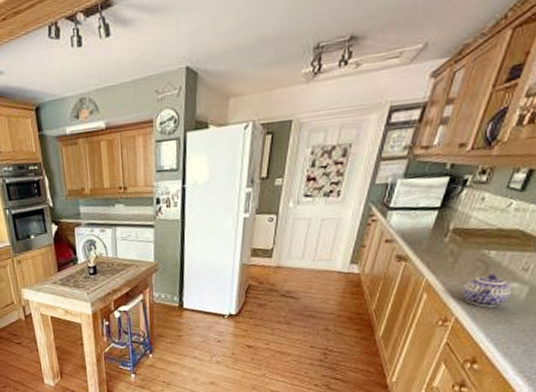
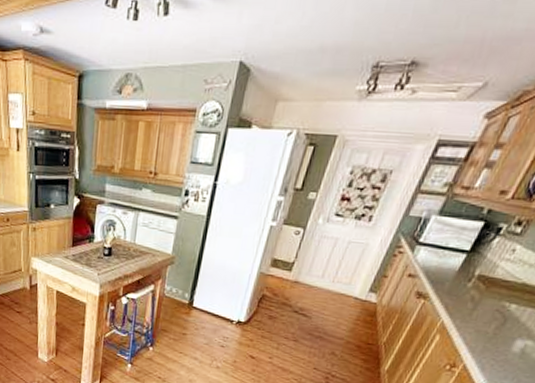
teapot: present [461,274,512,307] -> none [474,327,526,361]

